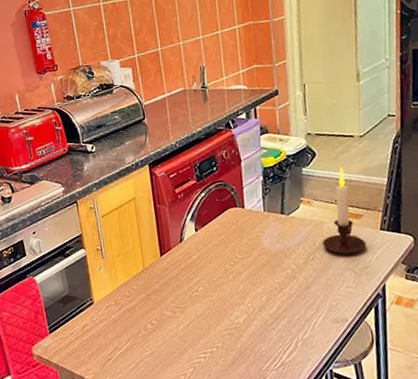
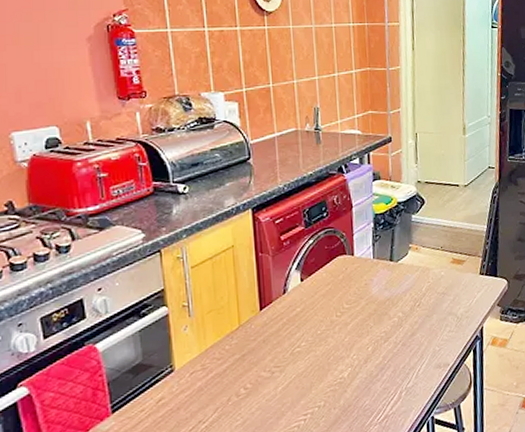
candle: present [323,166,367,255] -> none [428,213,468,300]

